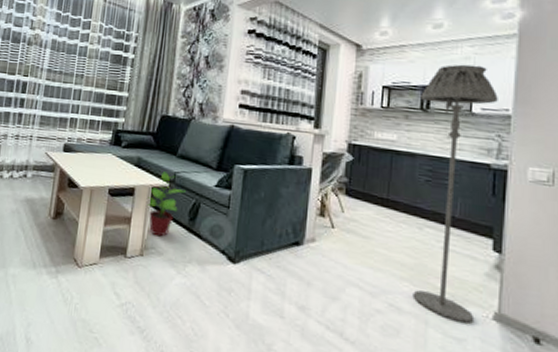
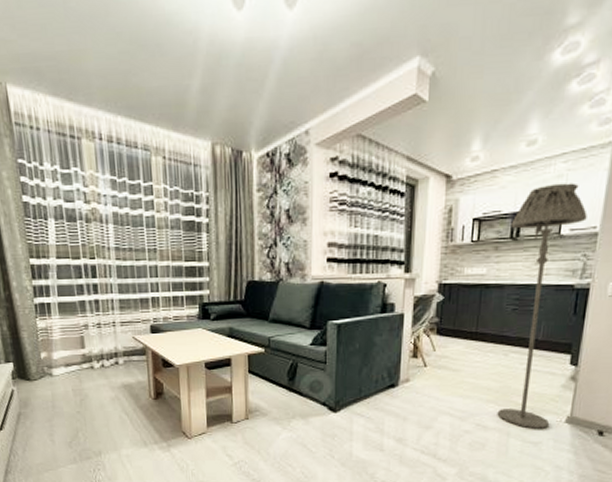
potted plant: present [147,172,186,237] -> none [245,338,282,400]

